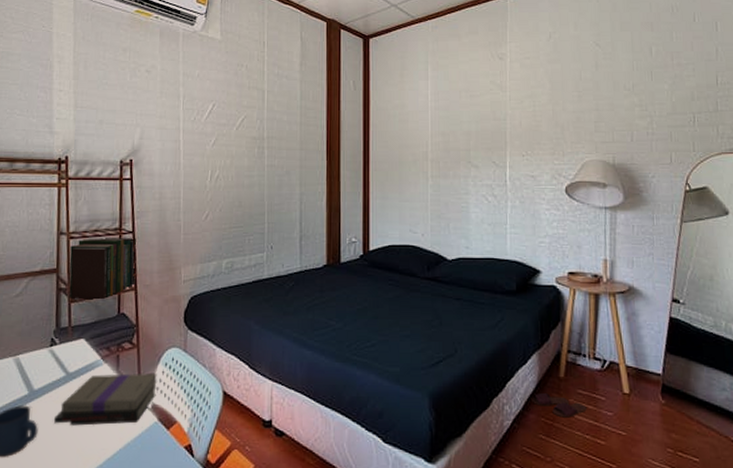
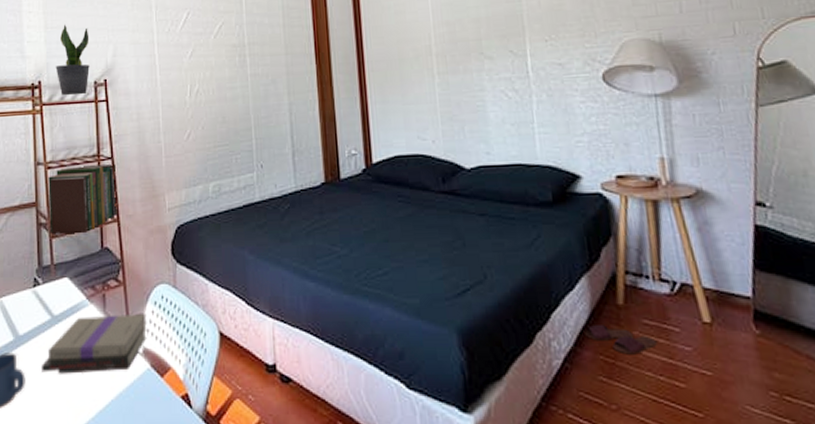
potted plant: none [83,105,118,172] -> present [55,24,90,96]

